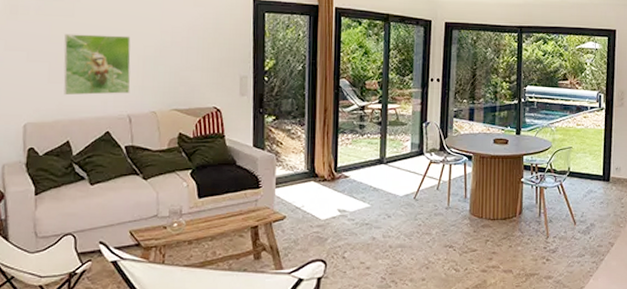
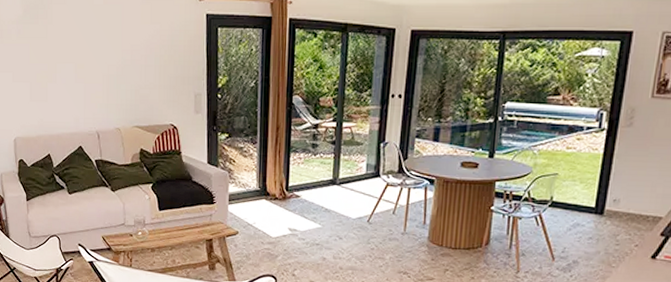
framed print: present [63,34,131,96] -> none [41,55,98,113]

